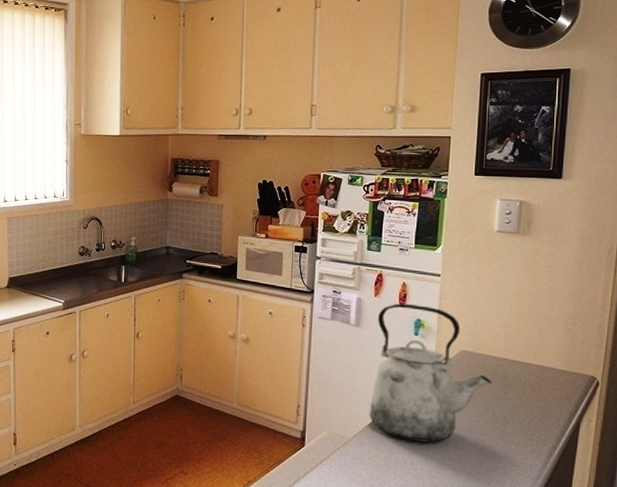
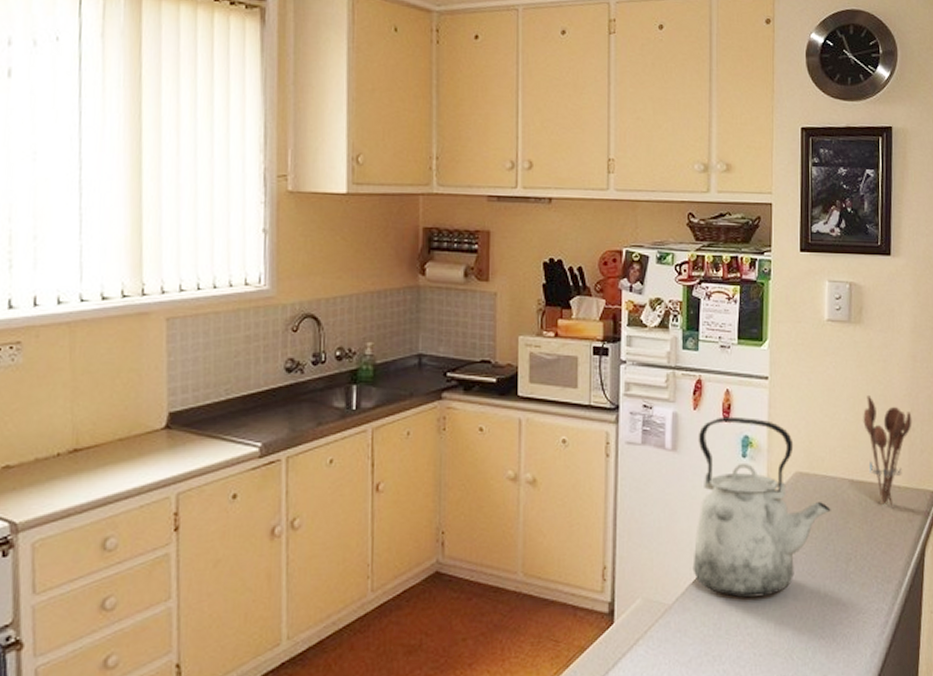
utensil holder: none [526,294,575,384] -> present [863,396,912,506]

